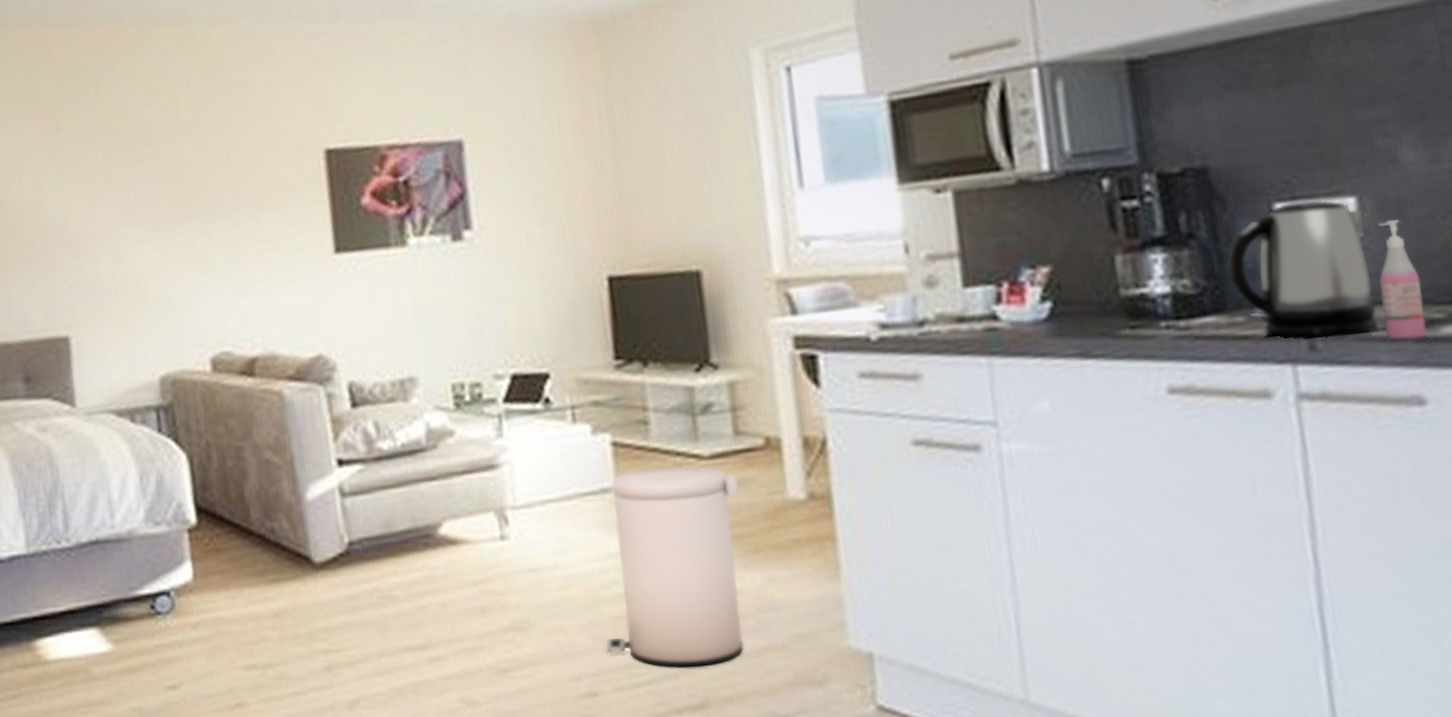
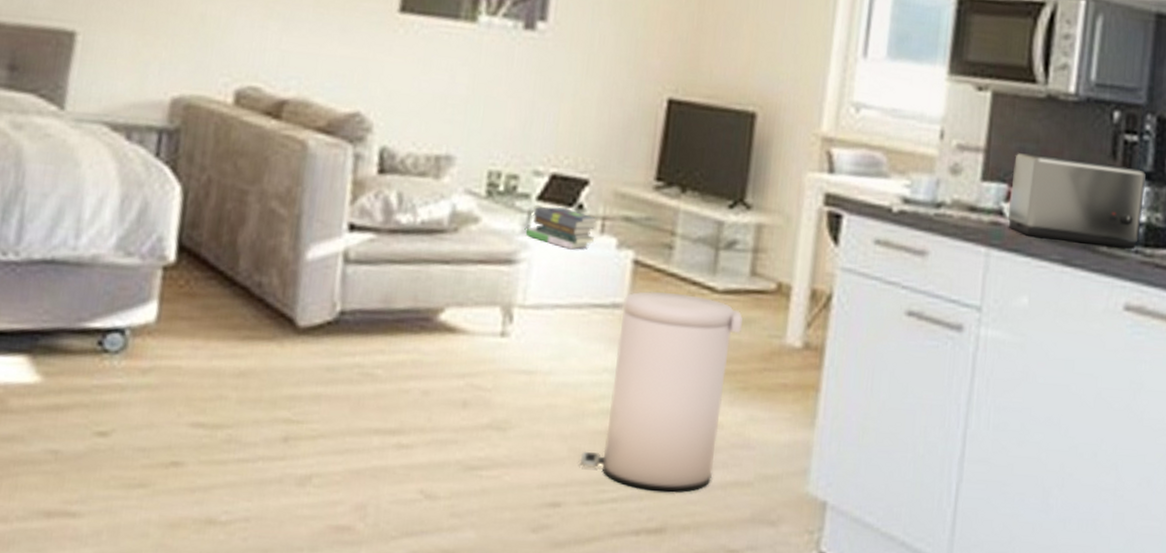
books: none [498,404,568,445] -> present [524,206,596,251]
toaster: none [995,236,1167,337] -> present [1007,153,1146,250]

